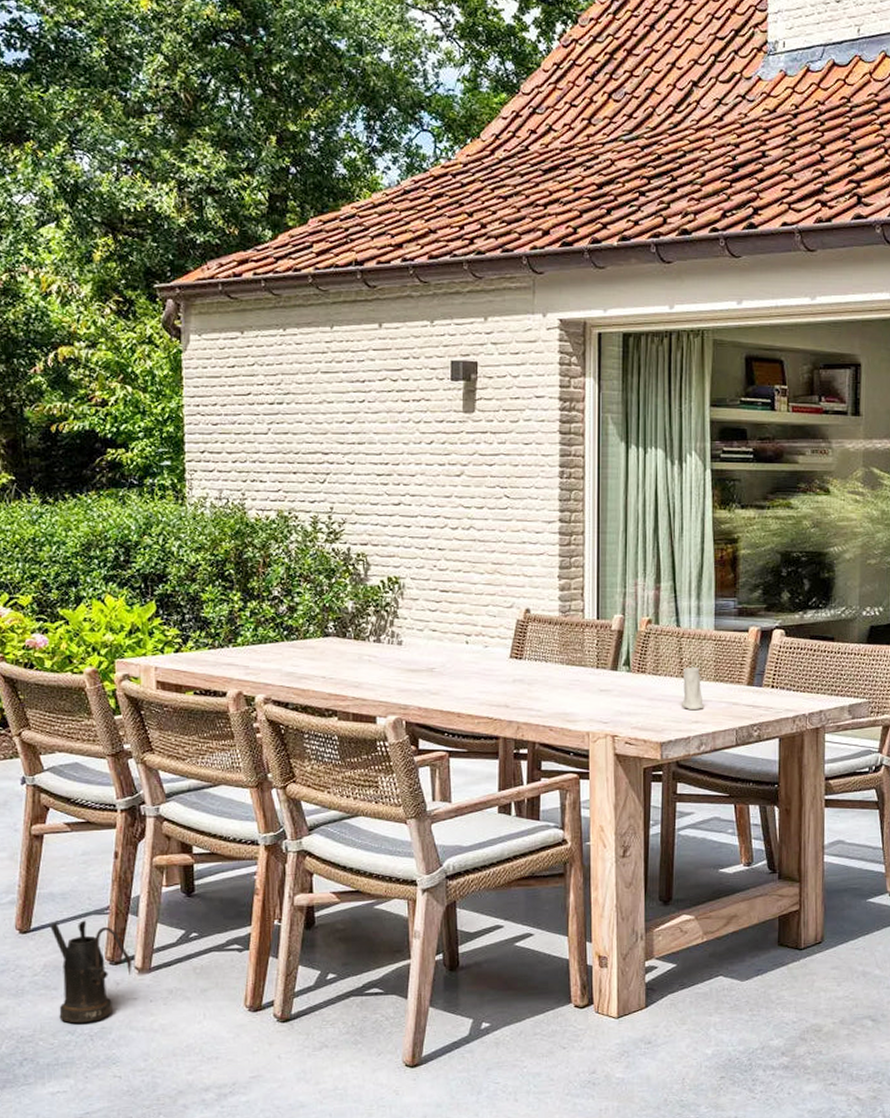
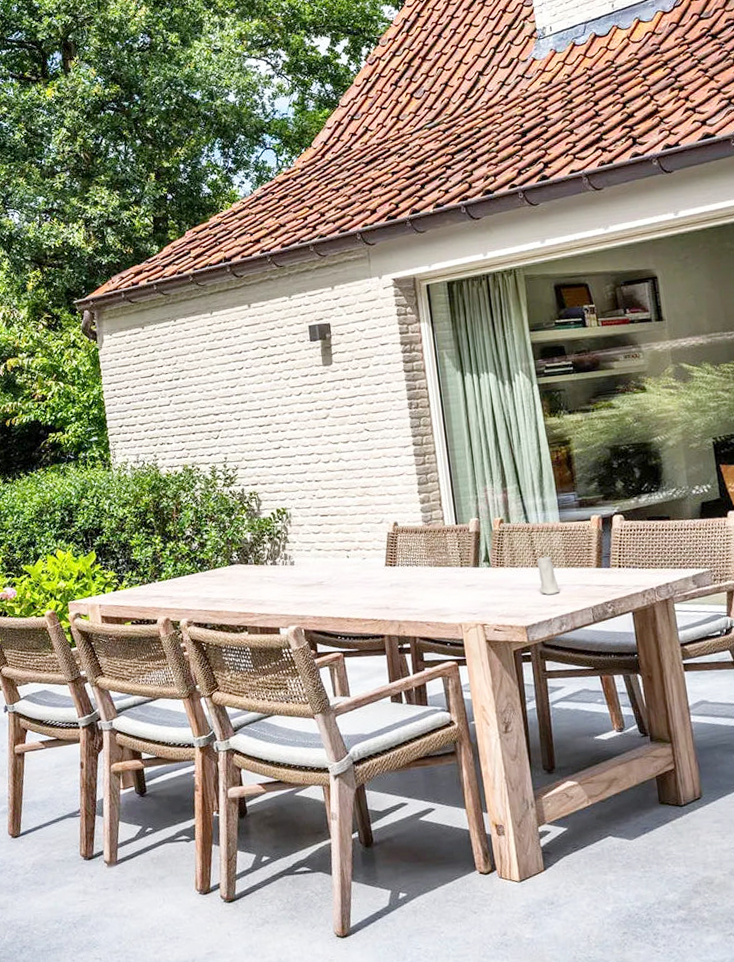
watering can: present [50,920,132,1024] -> none [35,823,102,914]

